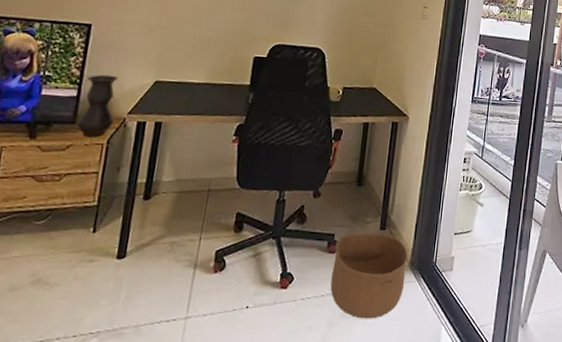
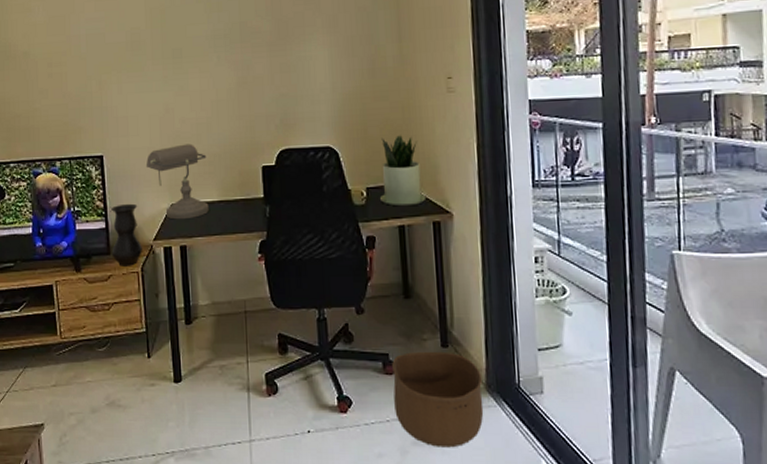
desk lamp: none [138,25,202,97] -> present [146,144,209,220]
planter: none [353,47,391,108] -> present [380,135,427,207]

